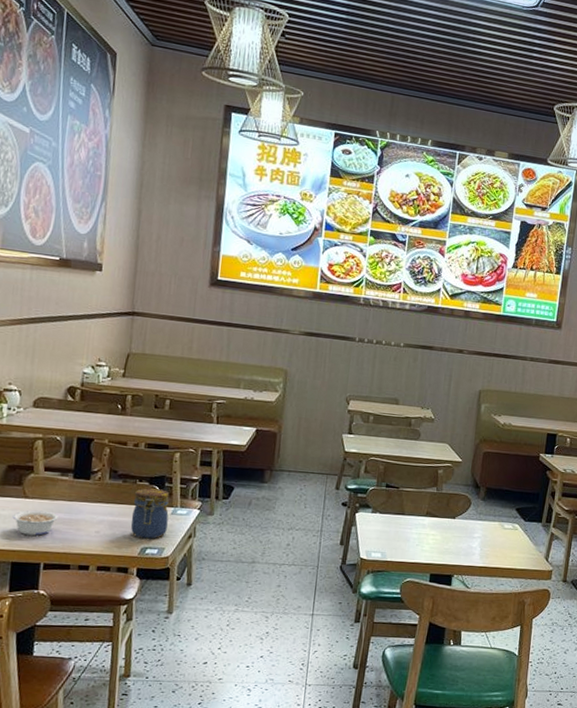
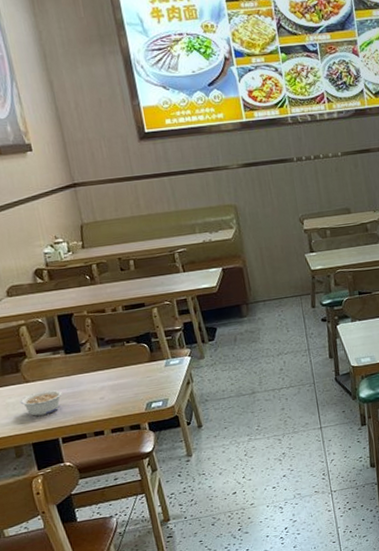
jar: present [131,488,170,539] -> none [126,345,166,395]

